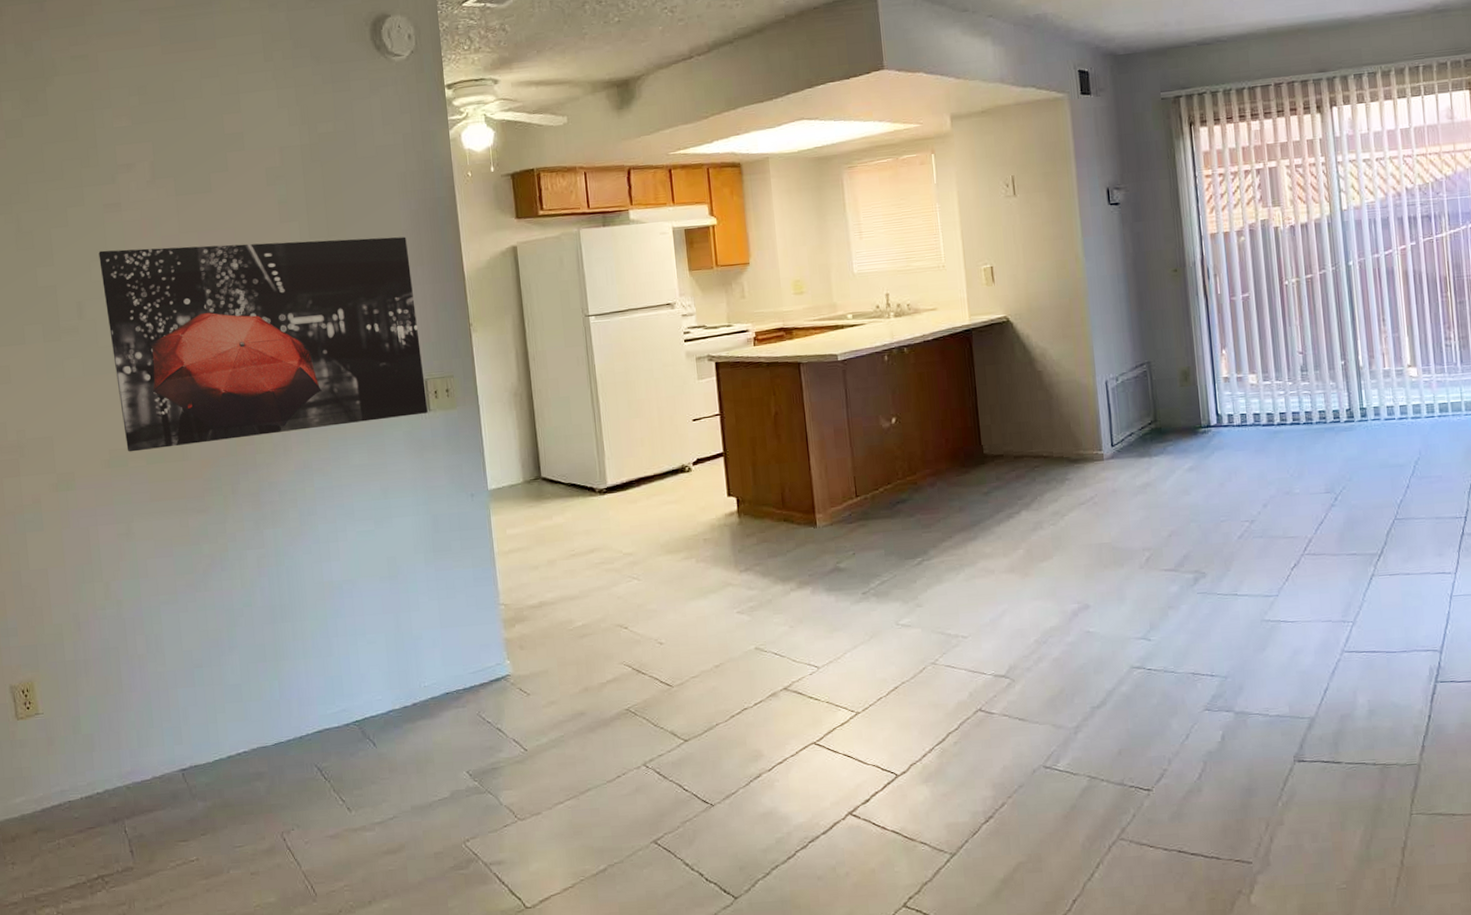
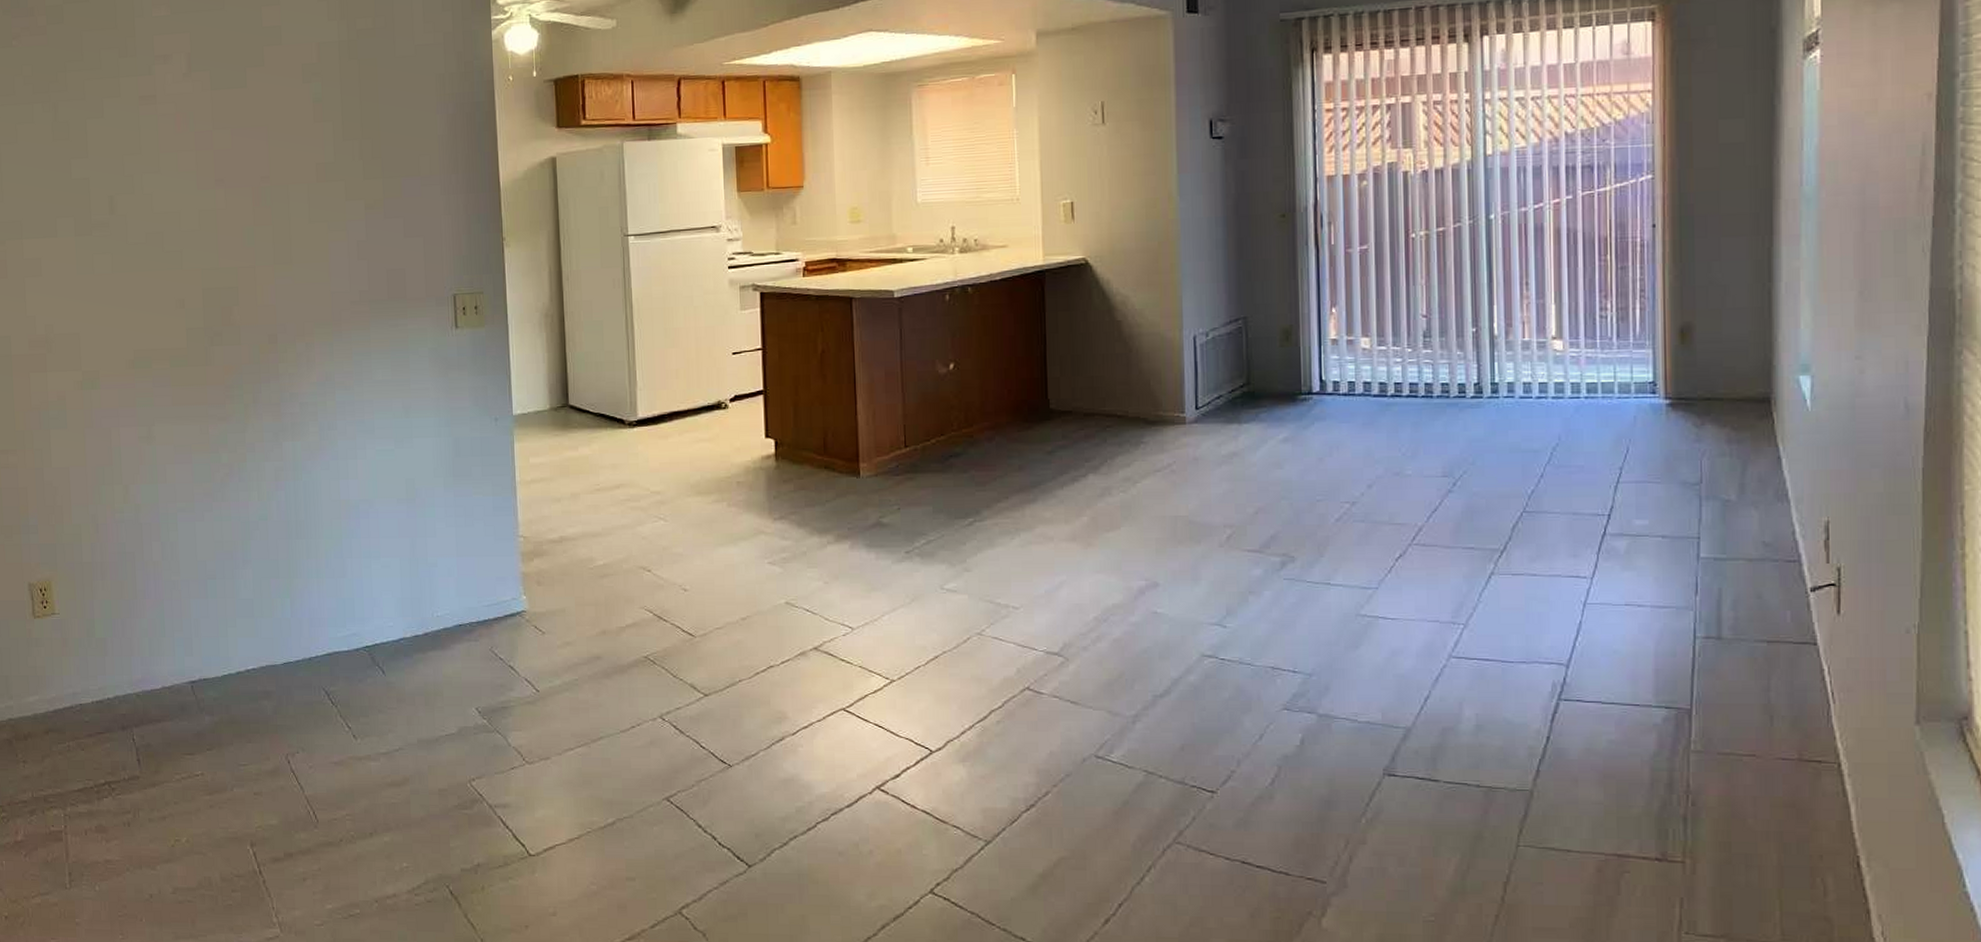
wall art: present [98,236,428,452] -> none [132,142,455,354]

